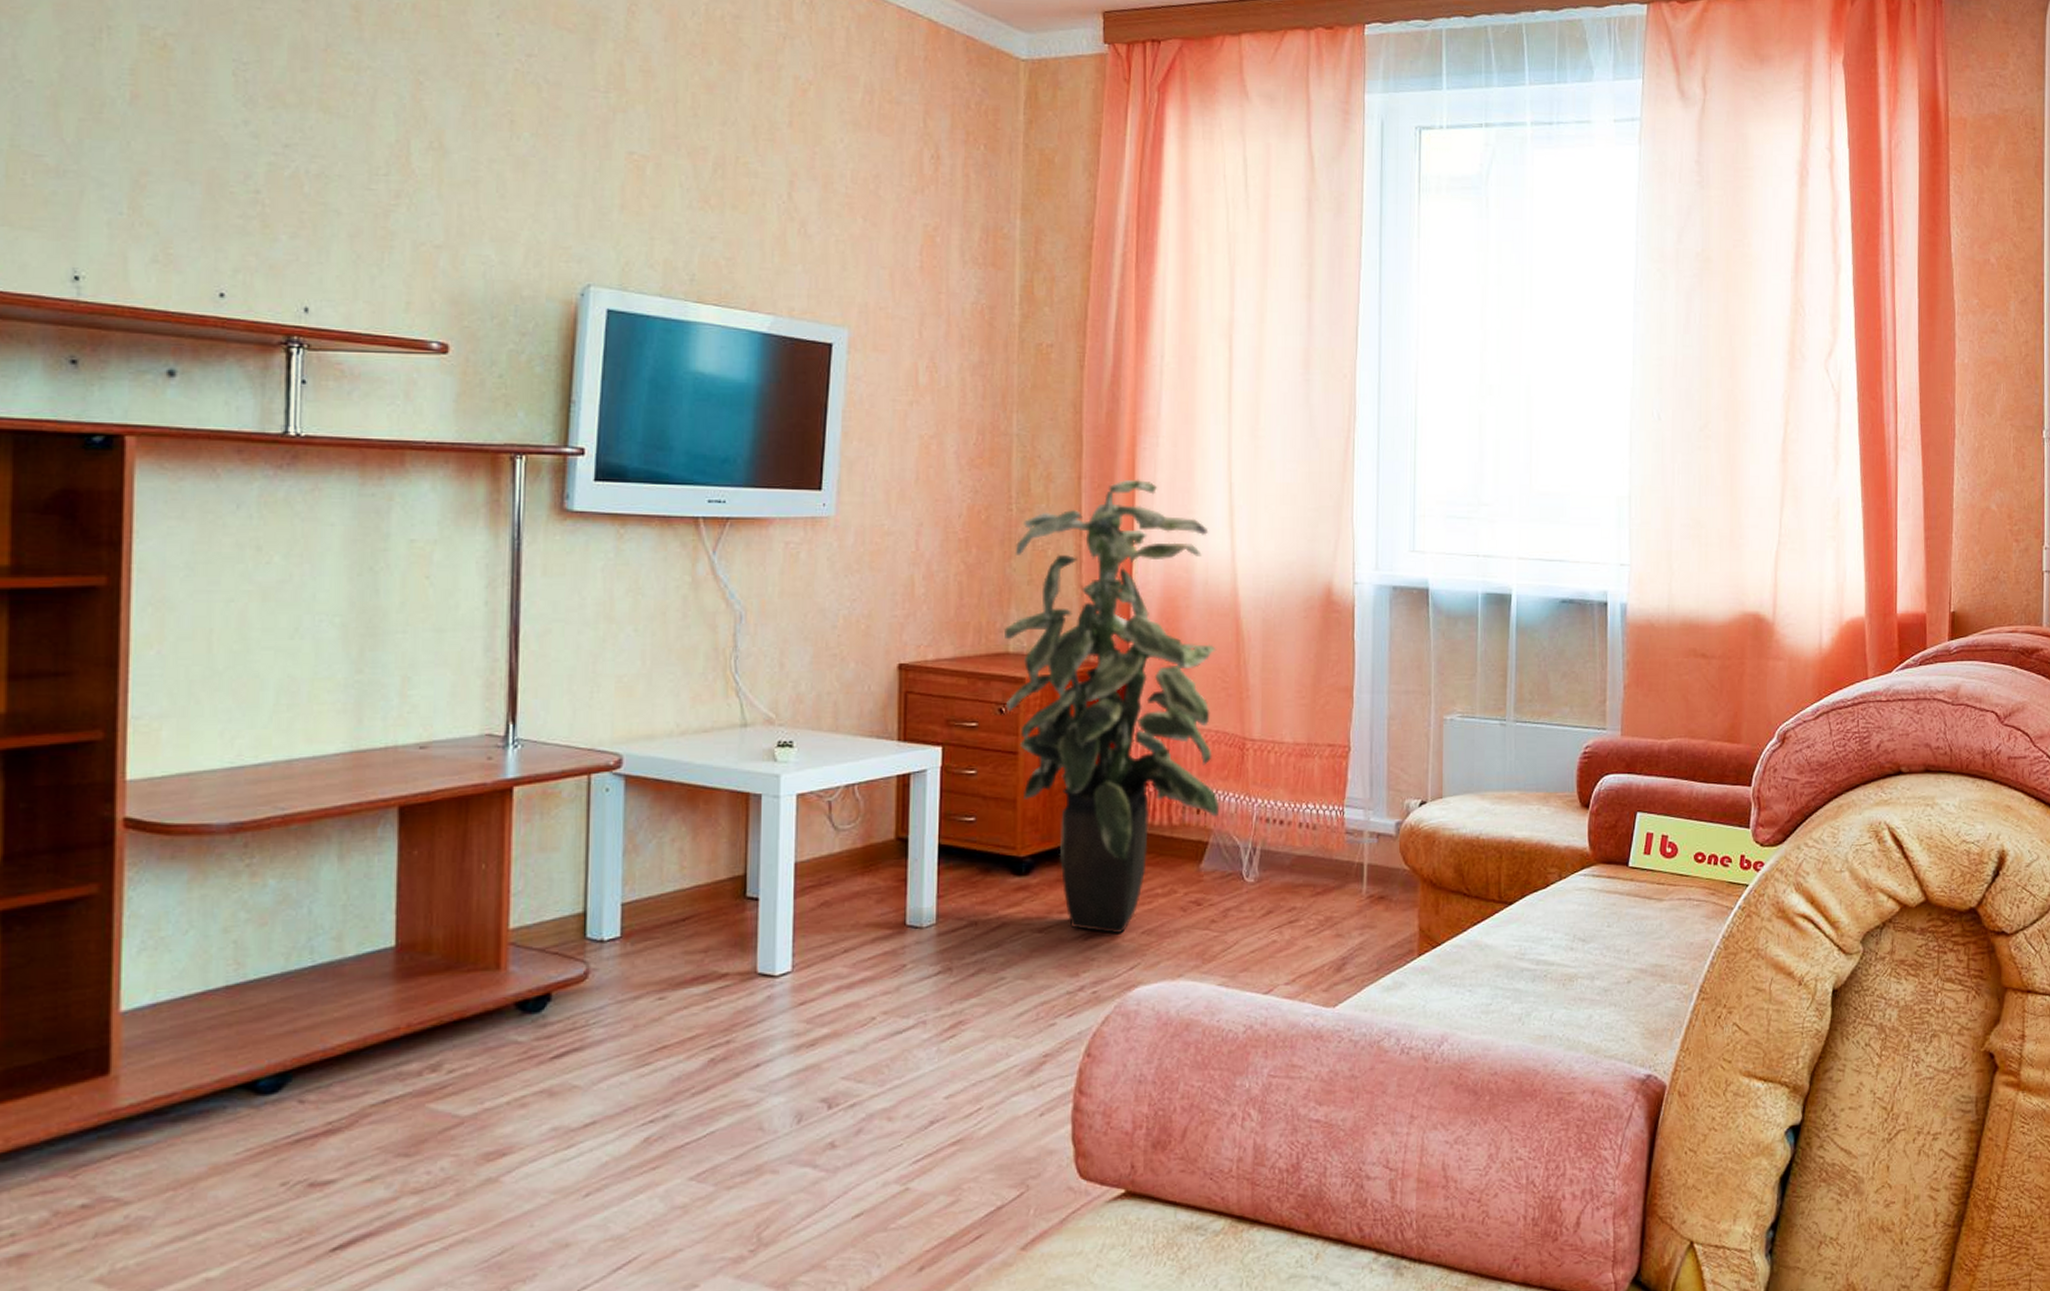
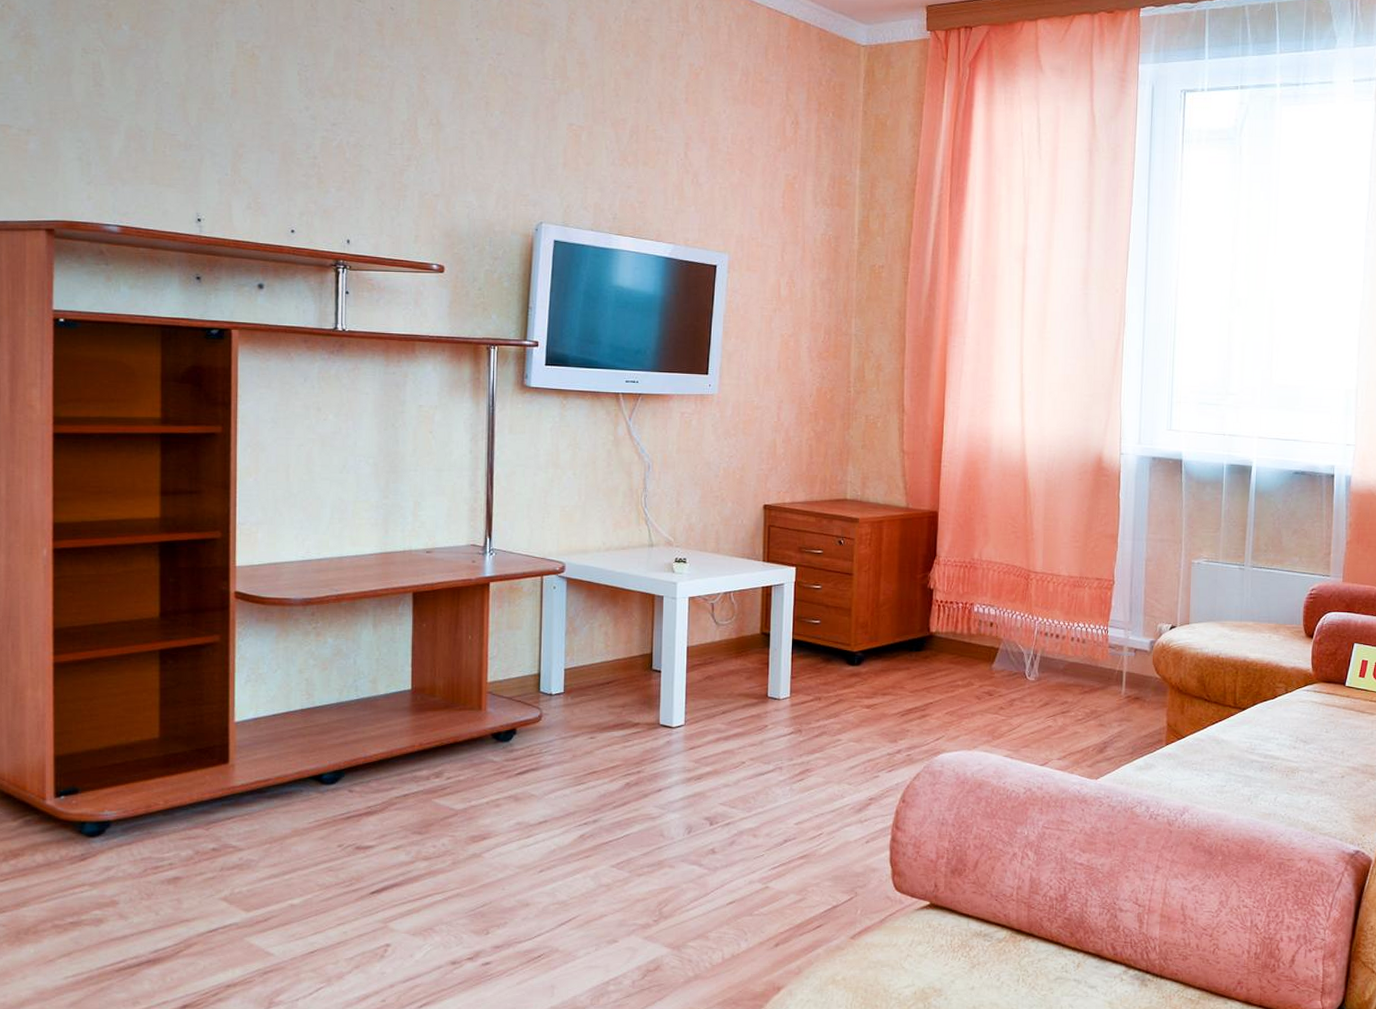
indoor plant: present [1003,479,1219,934] -> none [843,369,1008,713]

